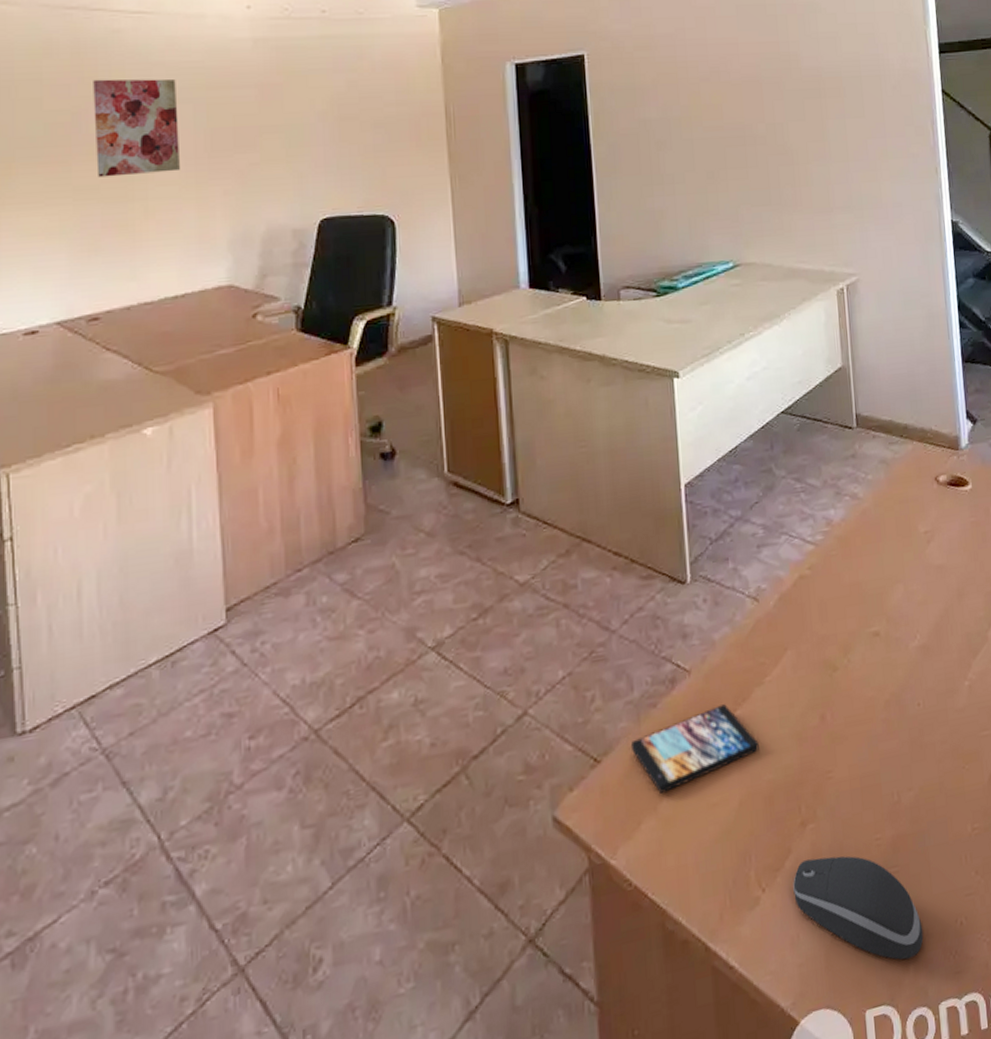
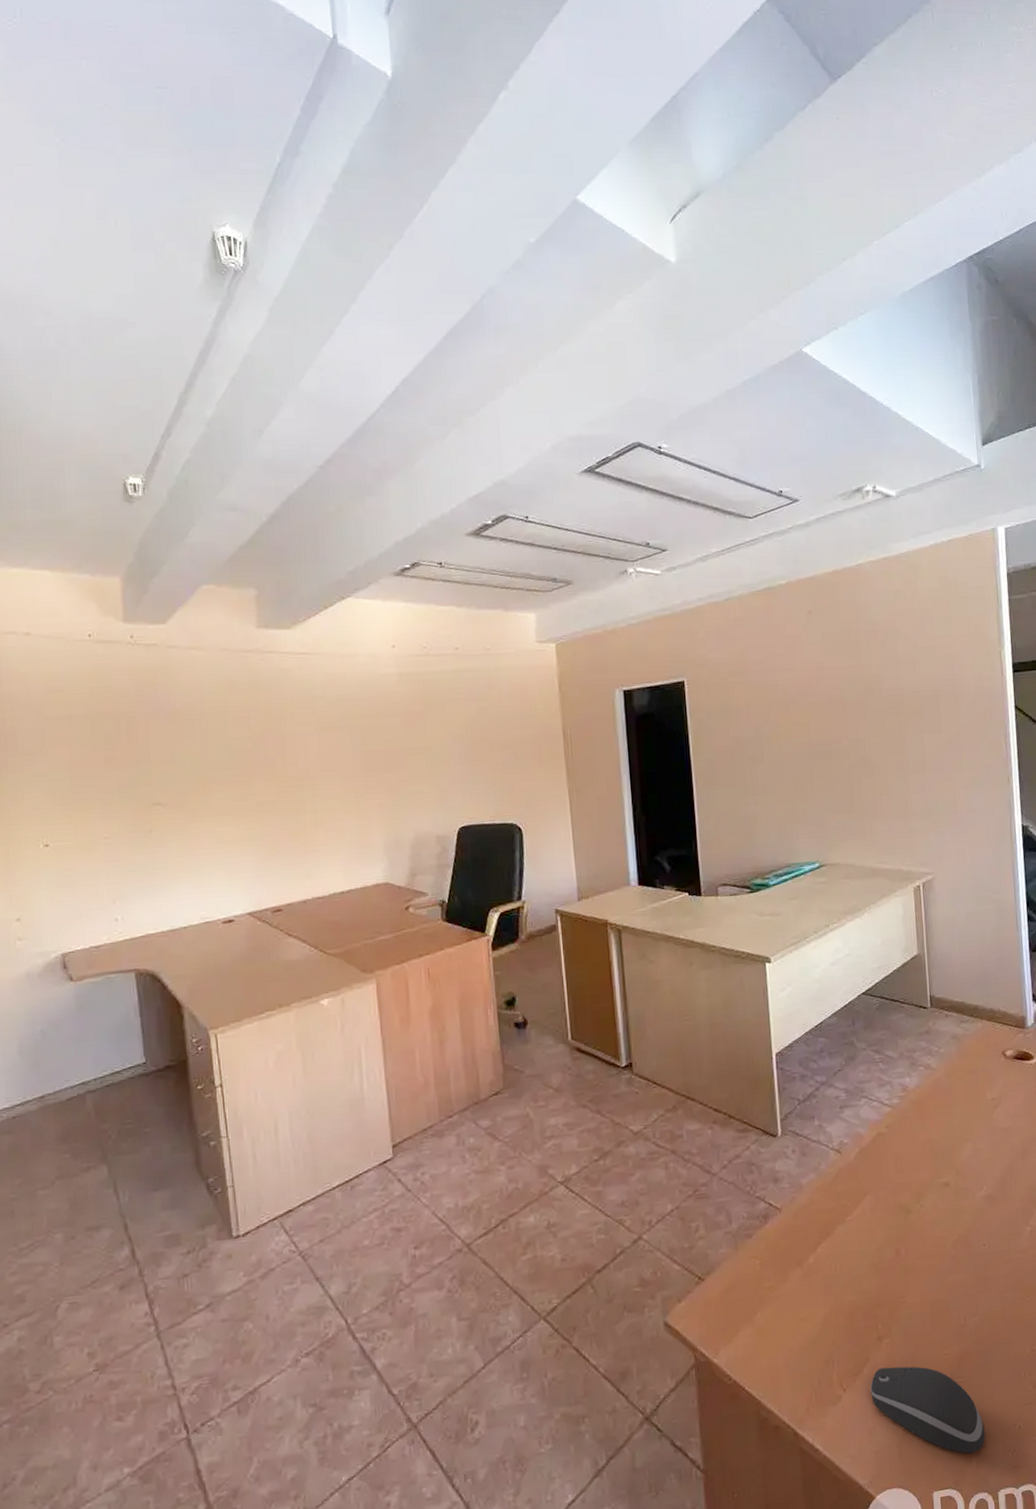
wall art: present [93,78,180,178] -> none [268,709,342,794]
smartphone: present [631,704,759,794] -> none [730,1237,841,1308]

